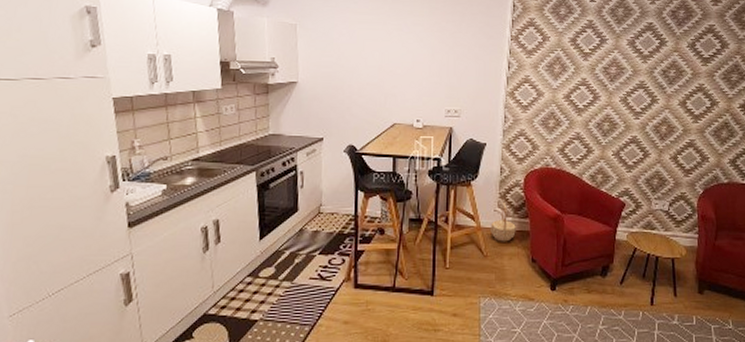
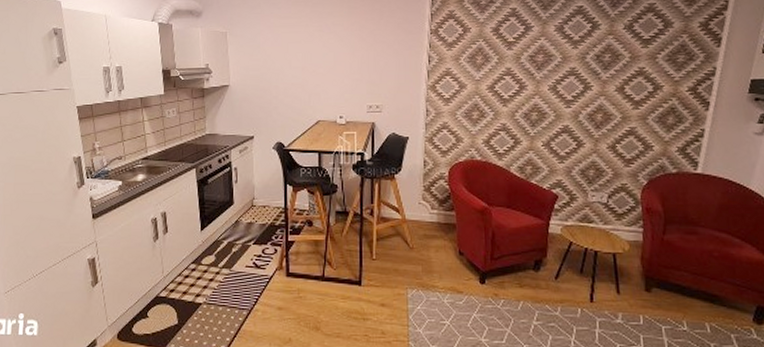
basket: present [490,201,516,242] -> none [415,194,442,235]

